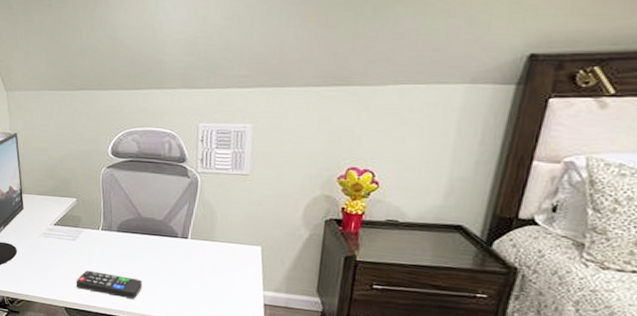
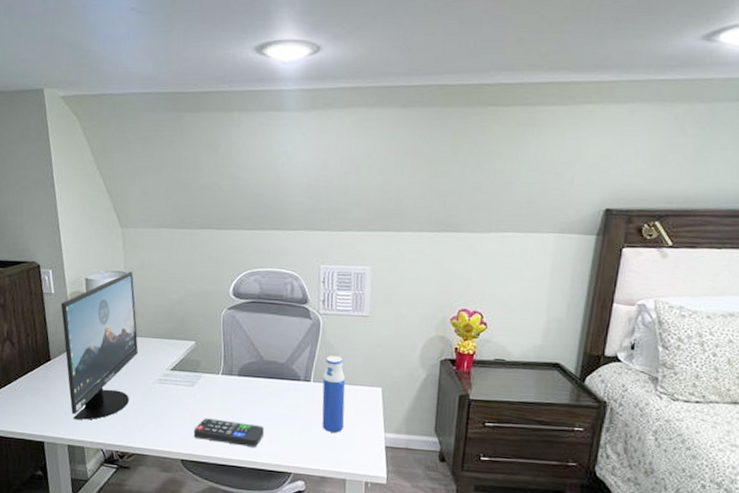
water bottle: none [199,214,224,289] -> present [322,356,346,433]

